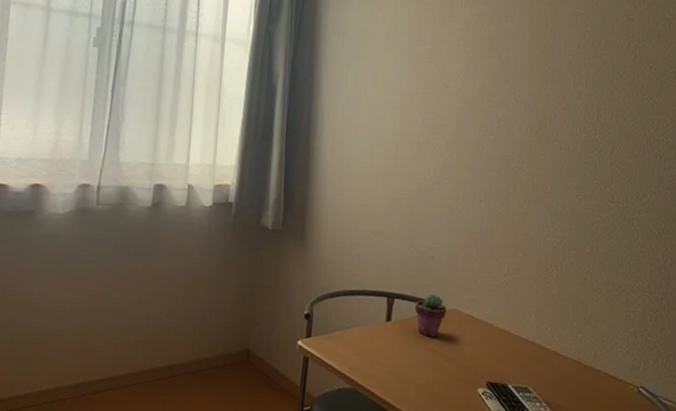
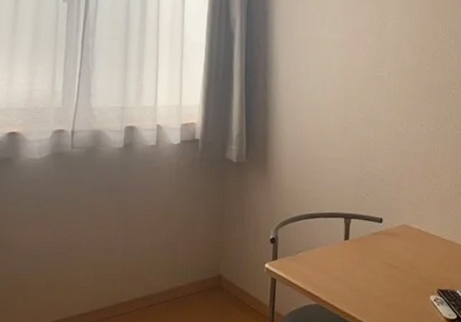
potted succulent: present [415,293,447,338] -> none [369,212,398,252]

